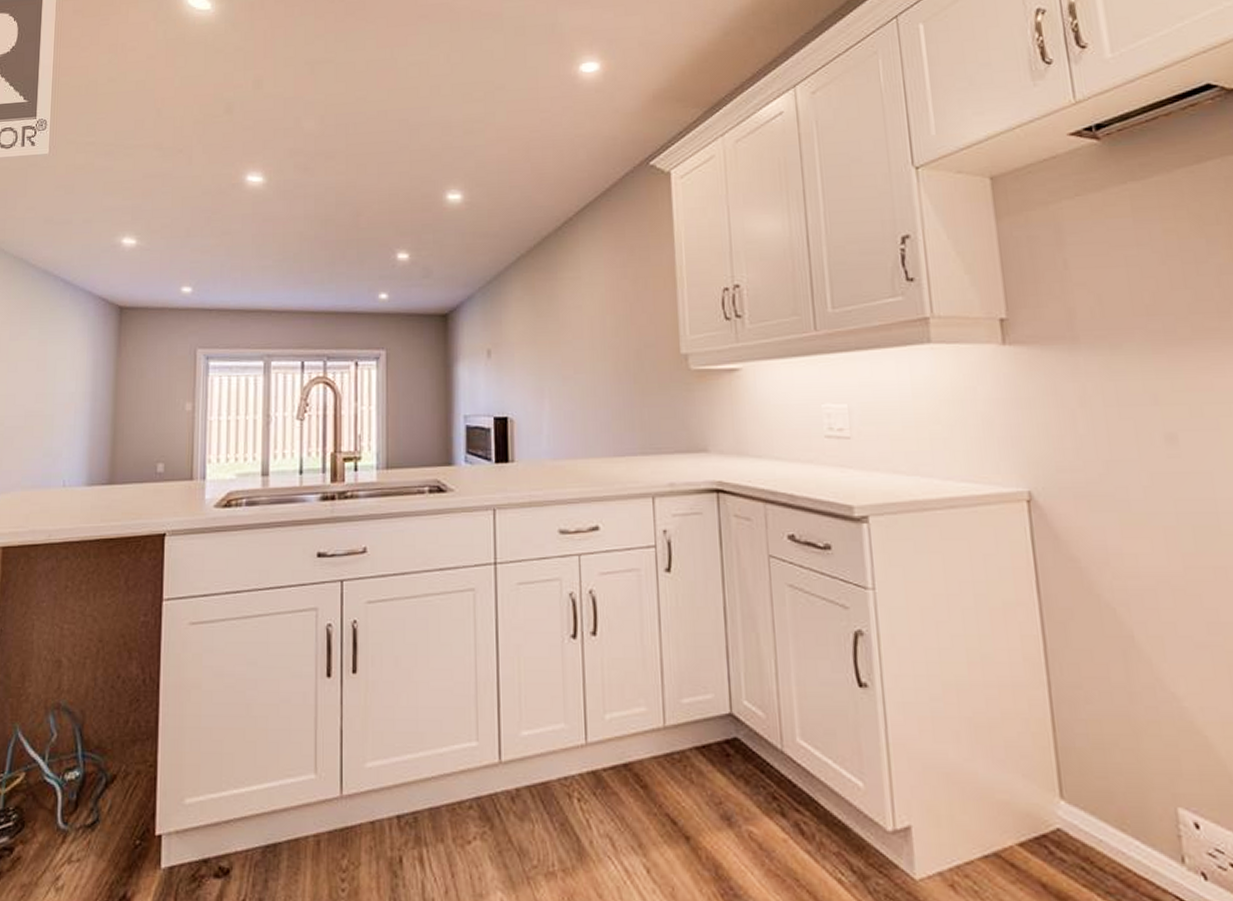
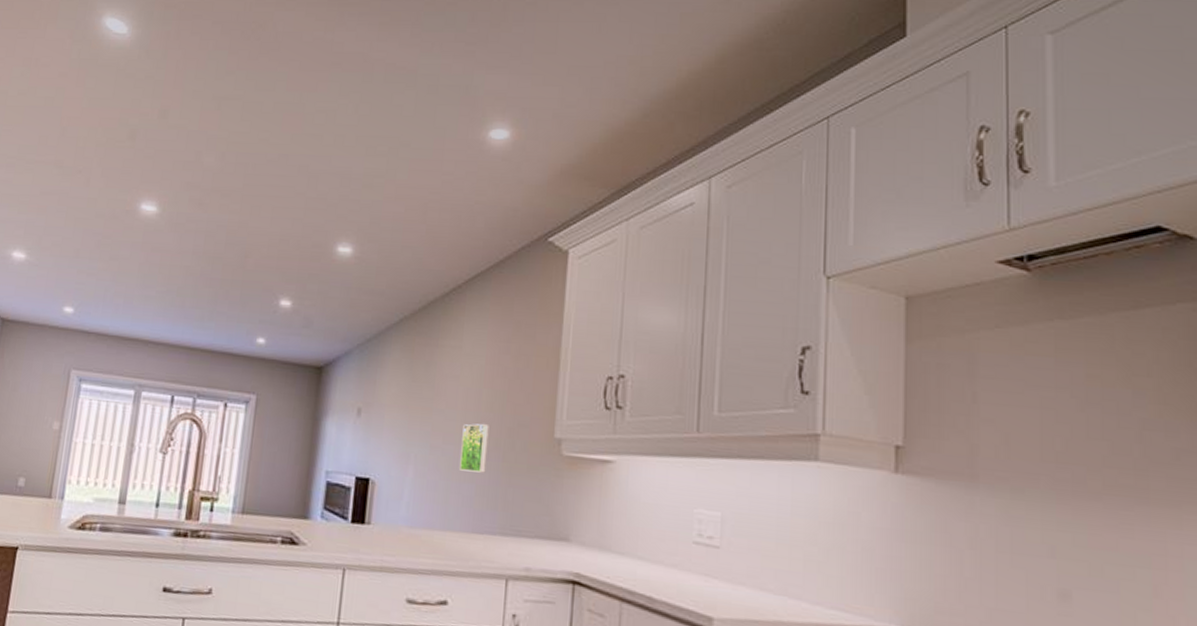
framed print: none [592,348,619,397] -> present [460,423,489,473]

